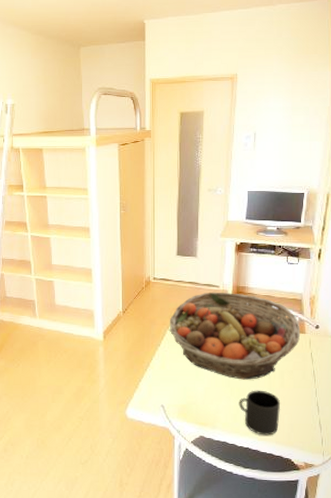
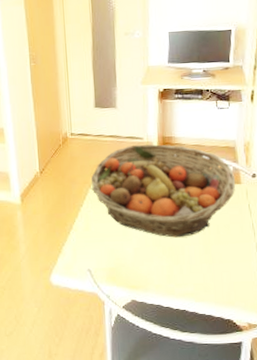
mug: present [239,390,281,436] -> none [172,247,218,296]

